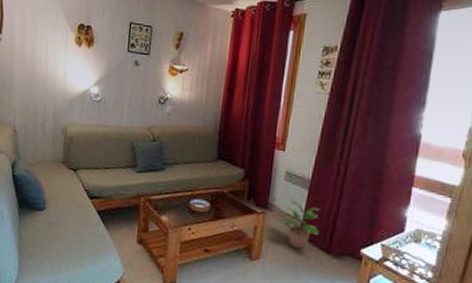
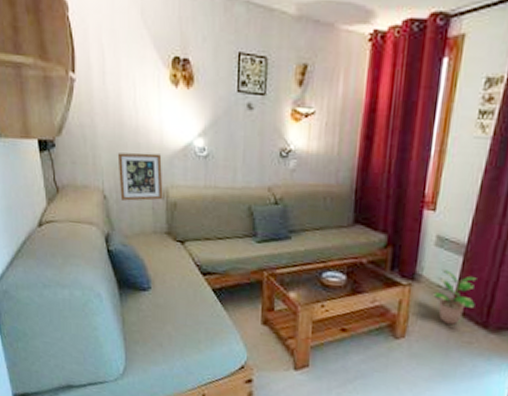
picture frame: none [27,96,64,135] -> present [117,152,163,201]

